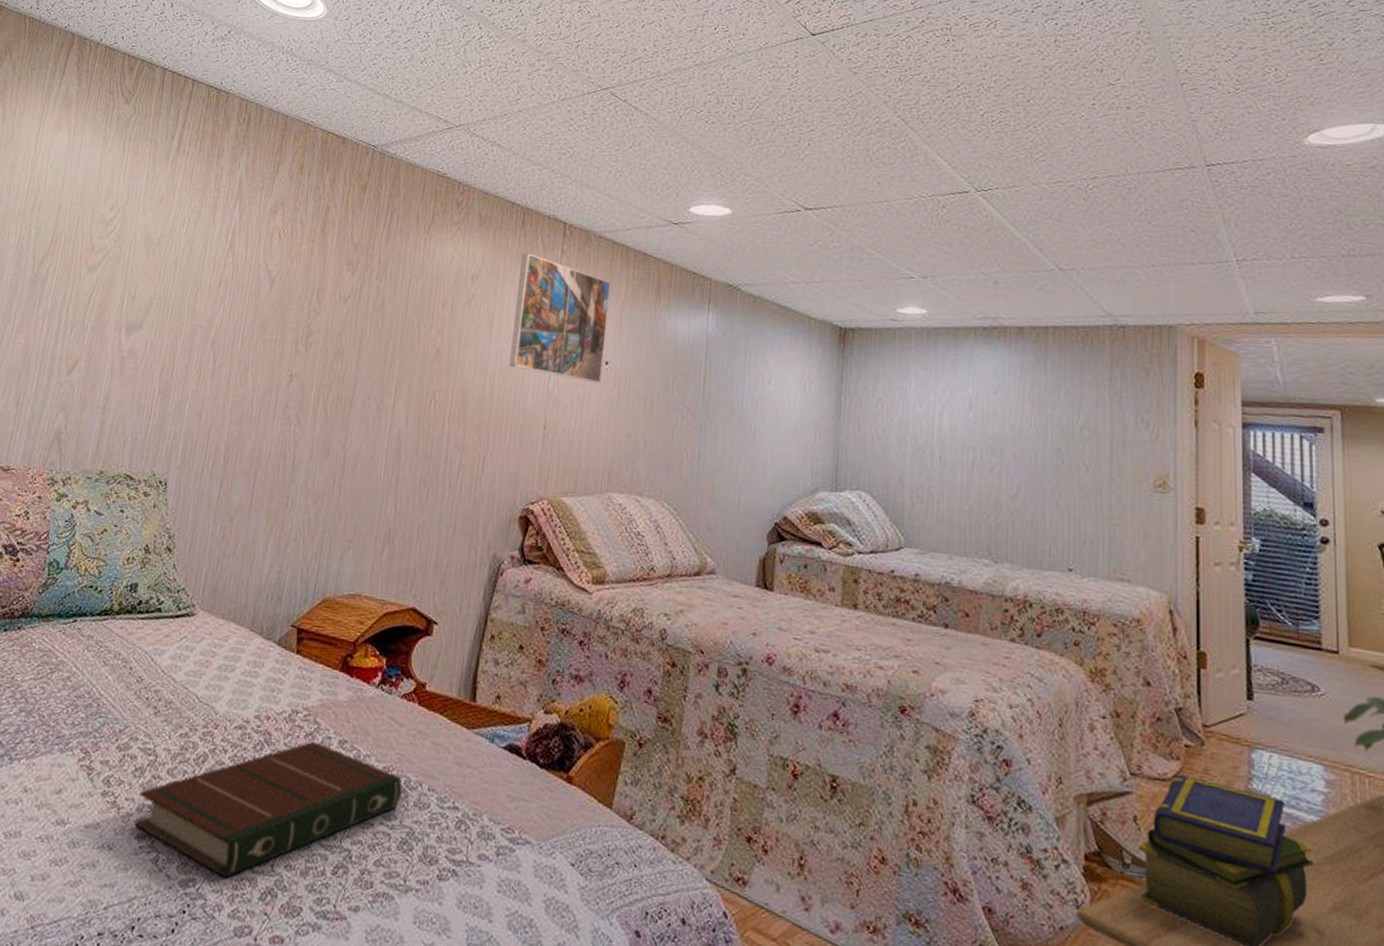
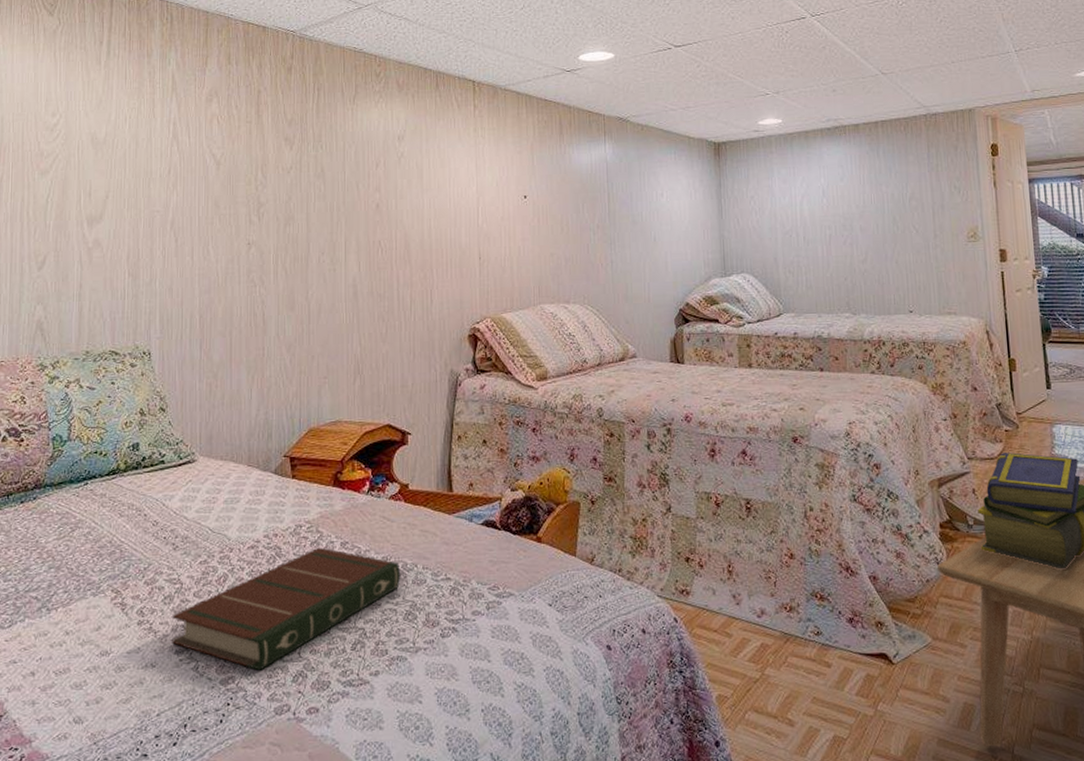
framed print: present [509,253,611,384] -> none [440,111,522,216]

